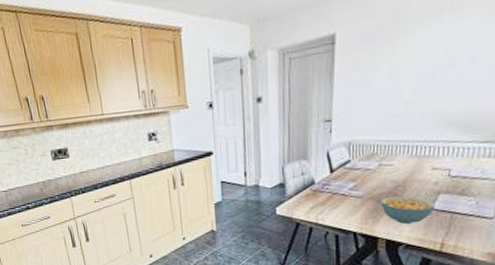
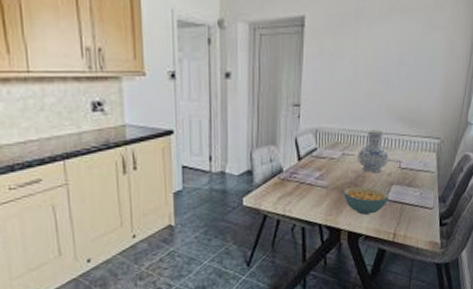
vase: none [396,137,435,182] -> present [357,129,389,173]

